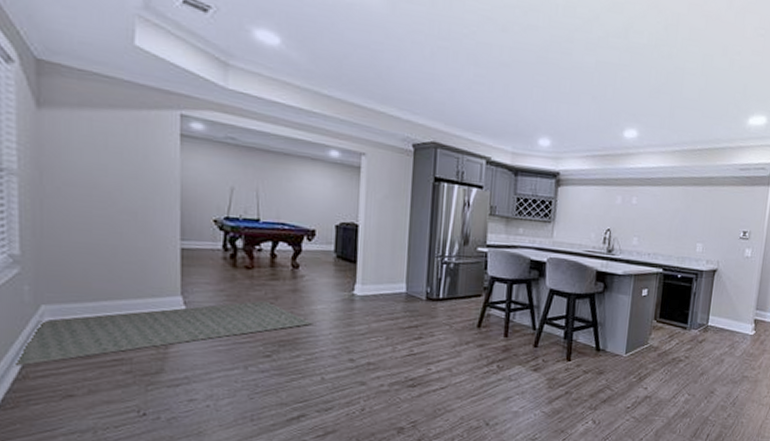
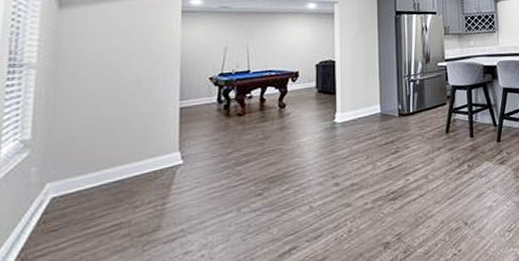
rug: present [16,301,312,366] -> none [16,142,299,250]

